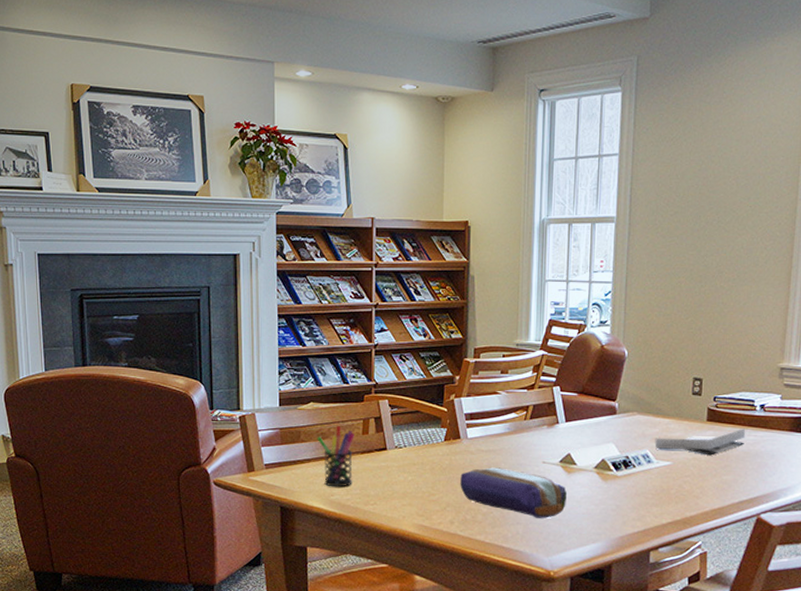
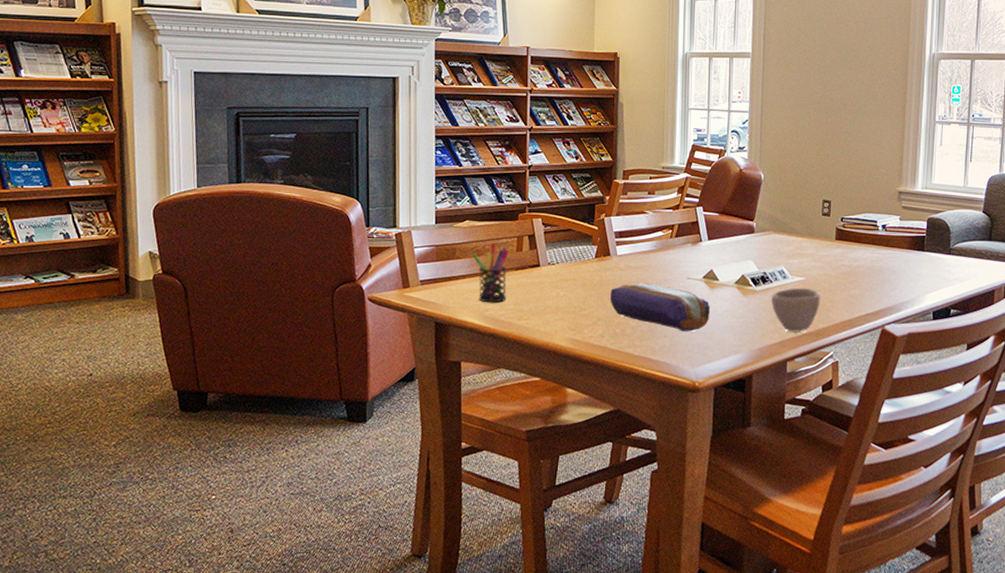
cup: none [633,473,688,520] -> present [771,288,820,332]
book: present [654,429,746,456] -> none [789,247,870,272]

